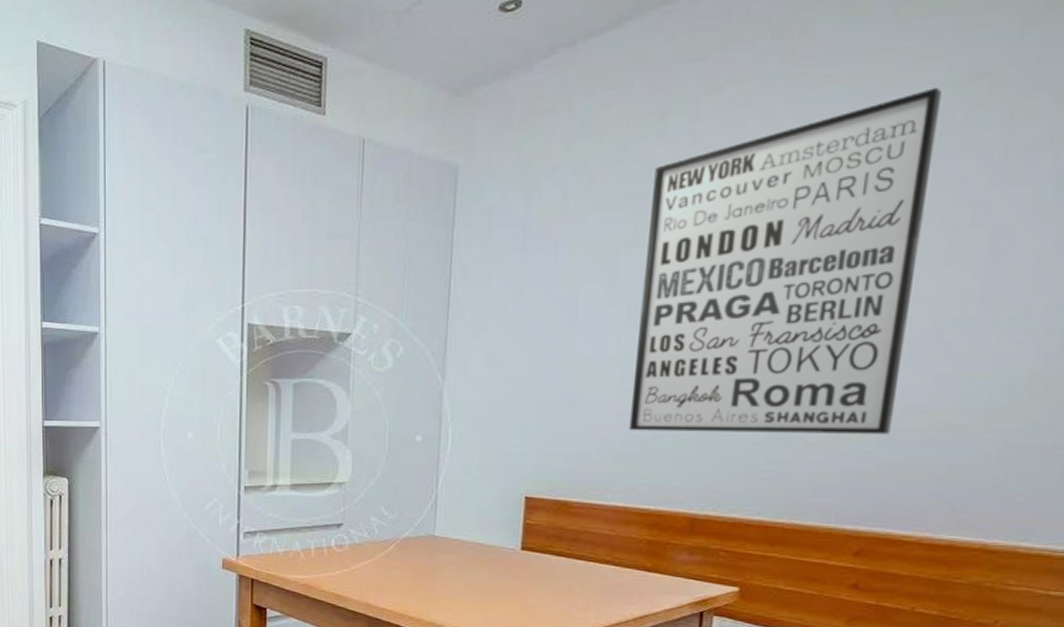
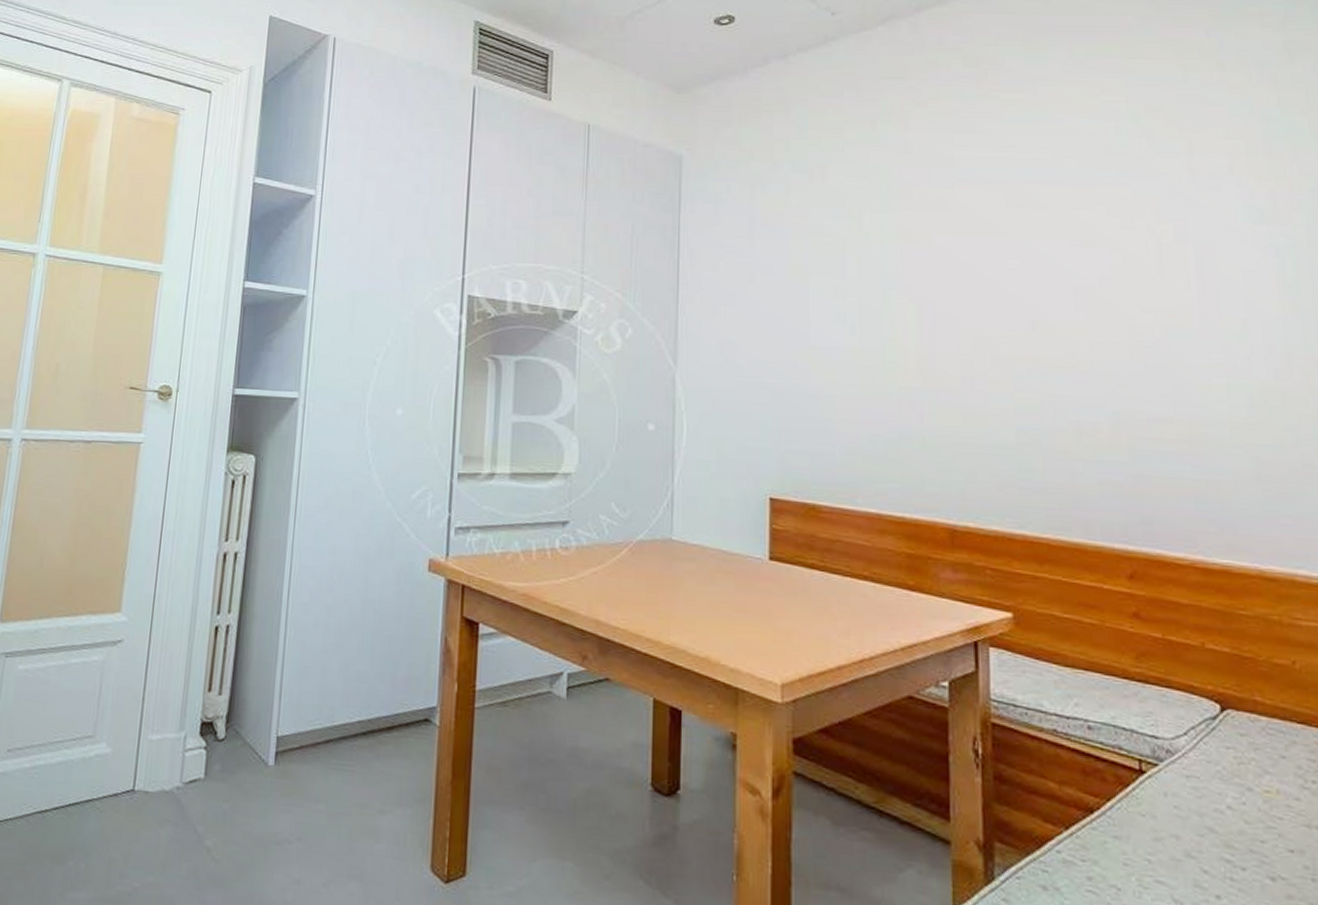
wall art: present [629,88,942,434] -> none [872,117,1140,445]

